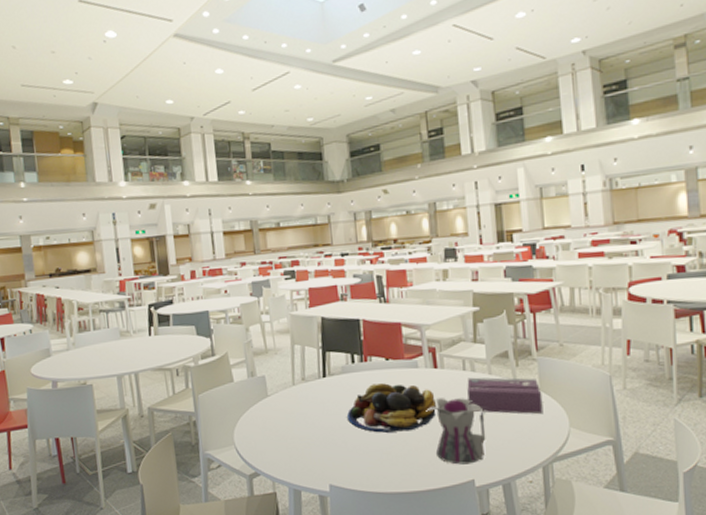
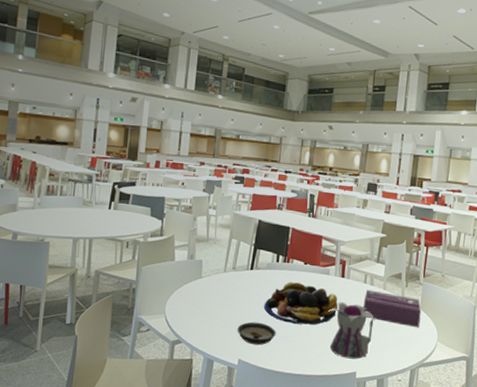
saucer: none [321,437,368,465] -> present [237,322,276,346]

